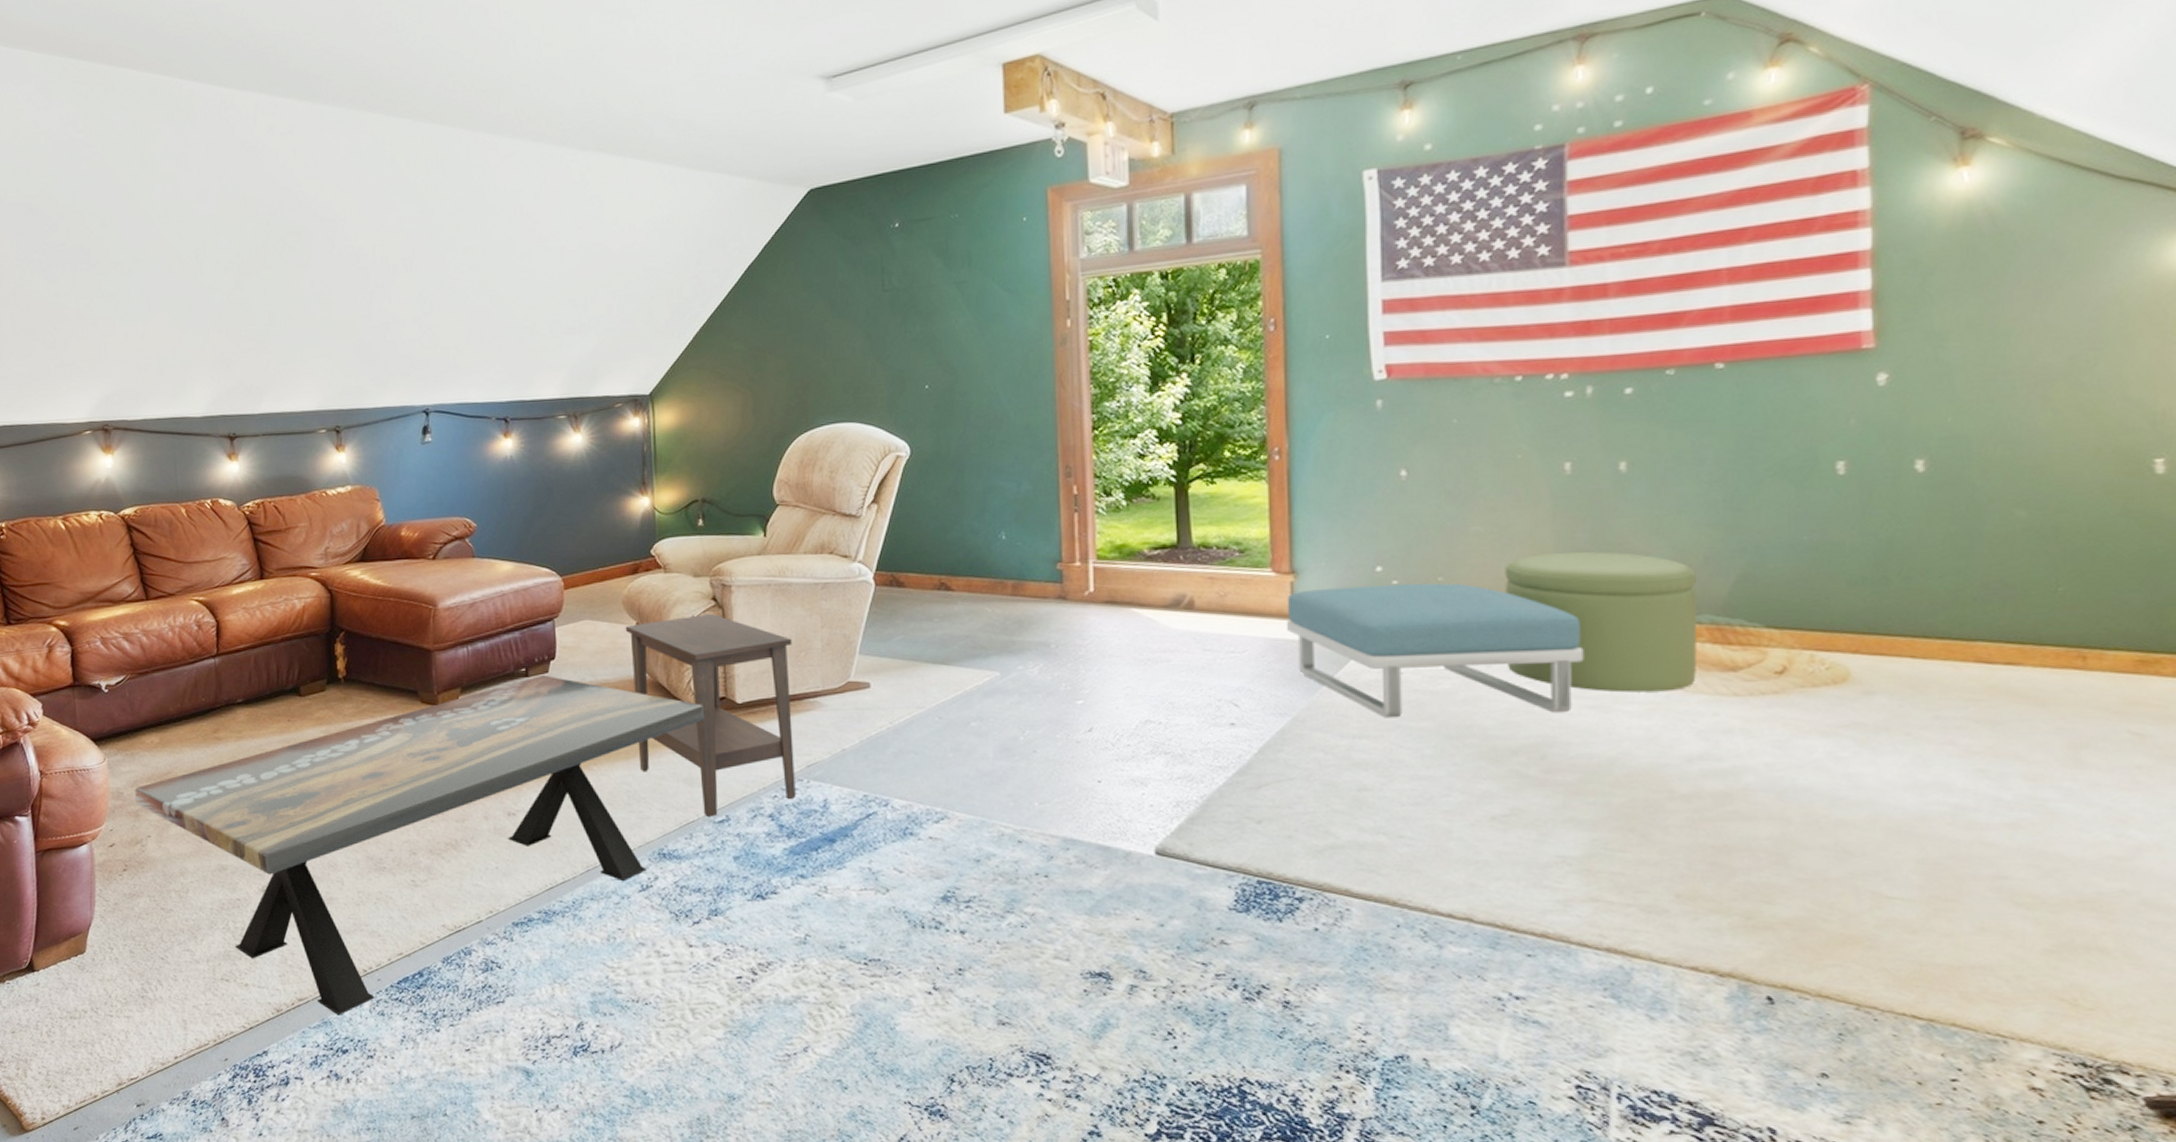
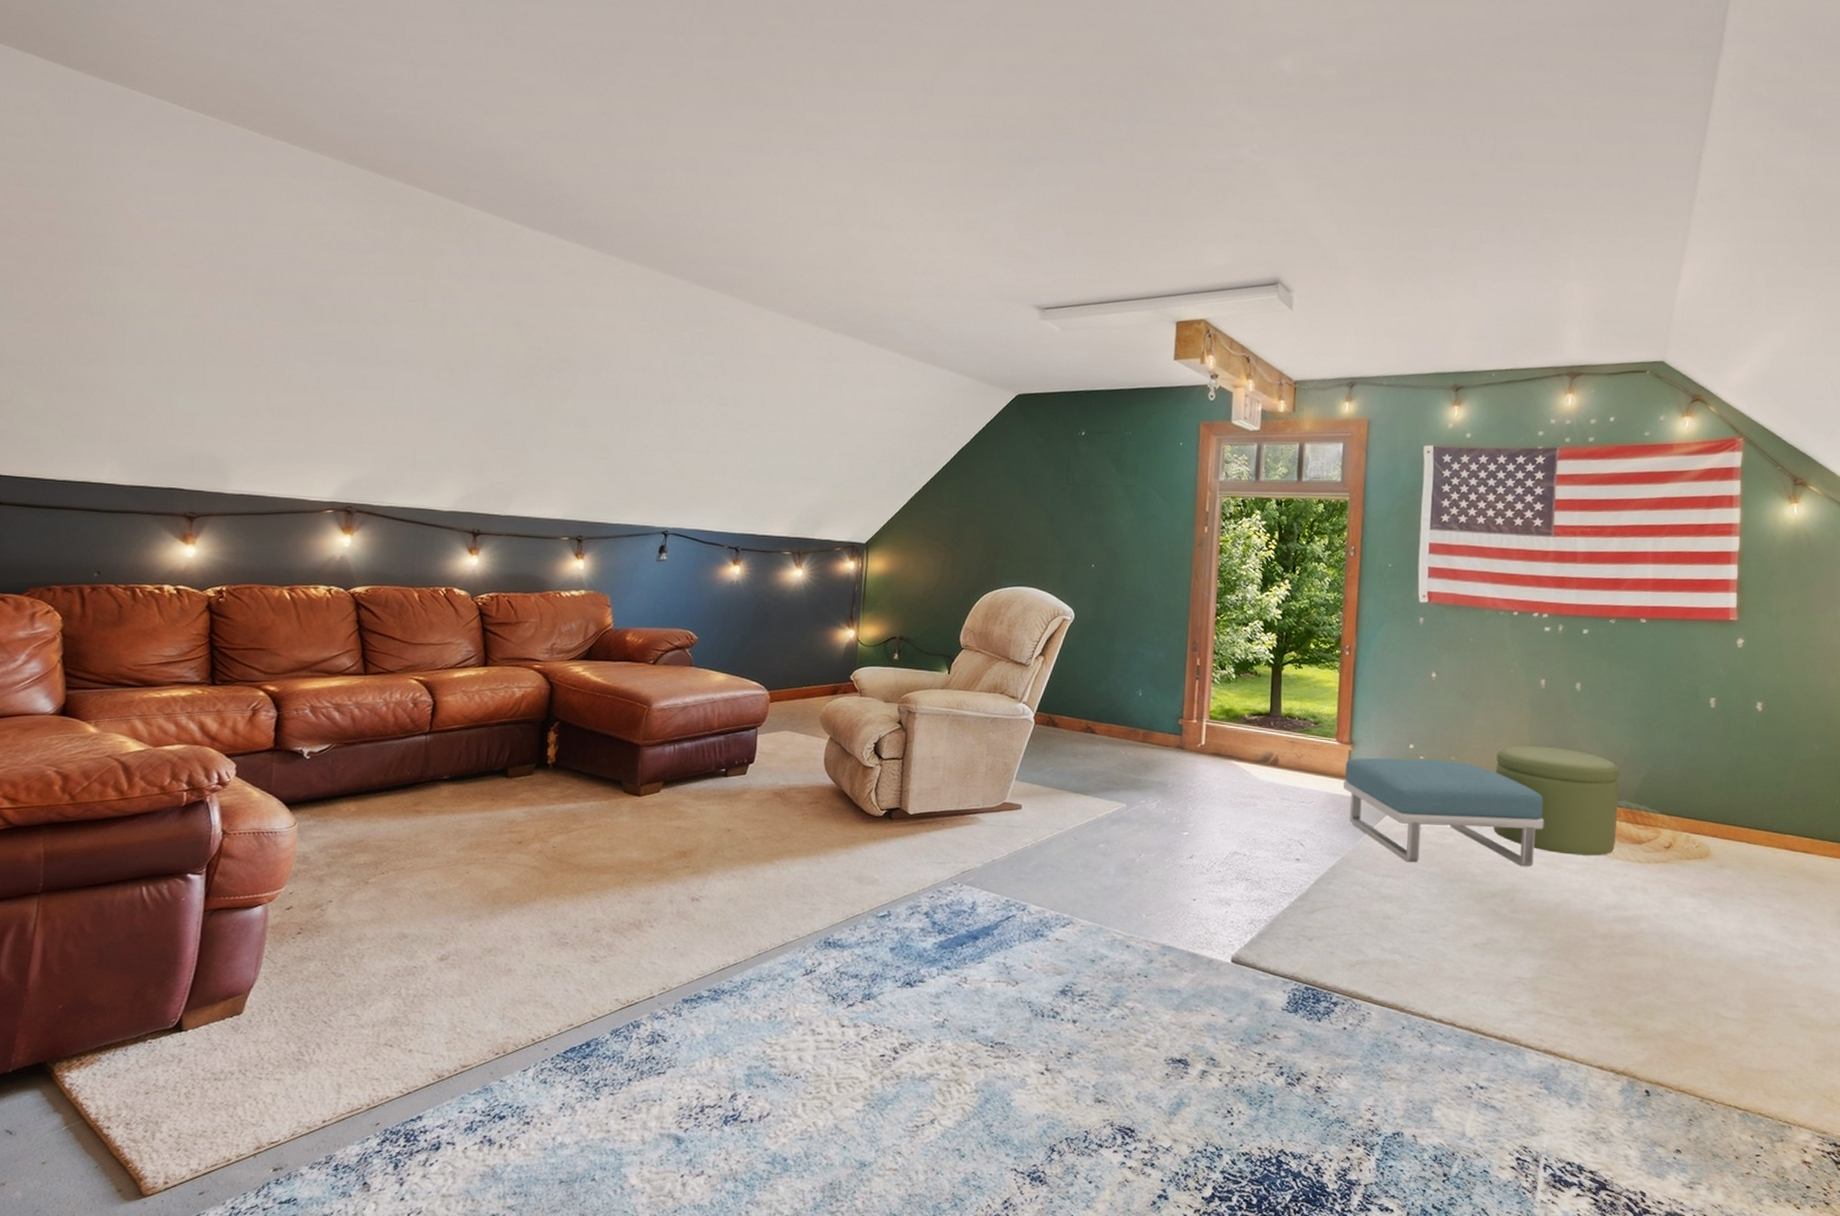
coffee table: present [135,674,704,1015] -> none [322,775,879,1082]
side table: present [625,613,796,817] -> none [817,734,962,912]

